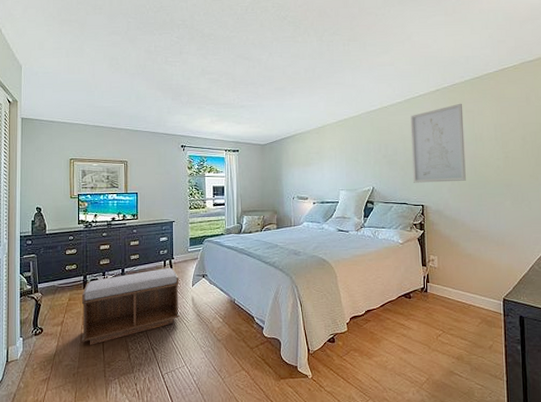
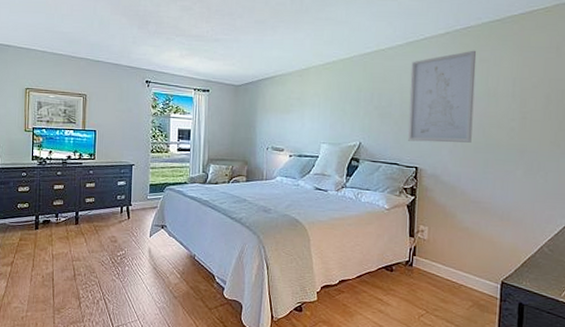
bench: present [81,268,179,345] -> none [31,215,136,289]

